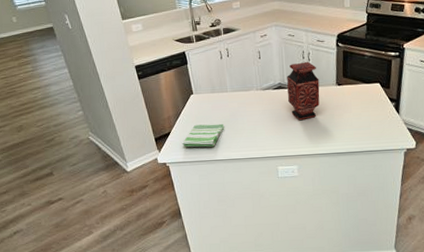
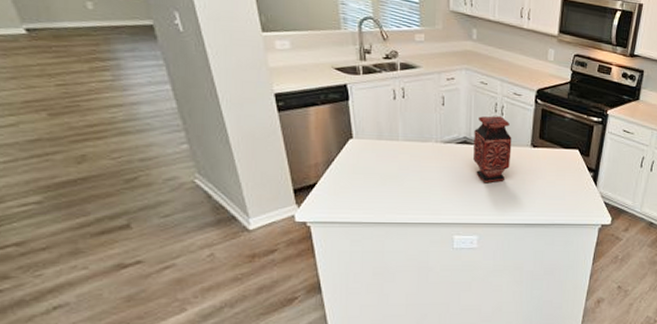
dish towel: present [181,123,225,147] -> none [330,177,391,206]

